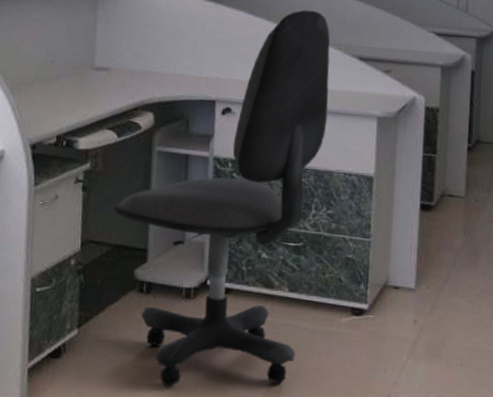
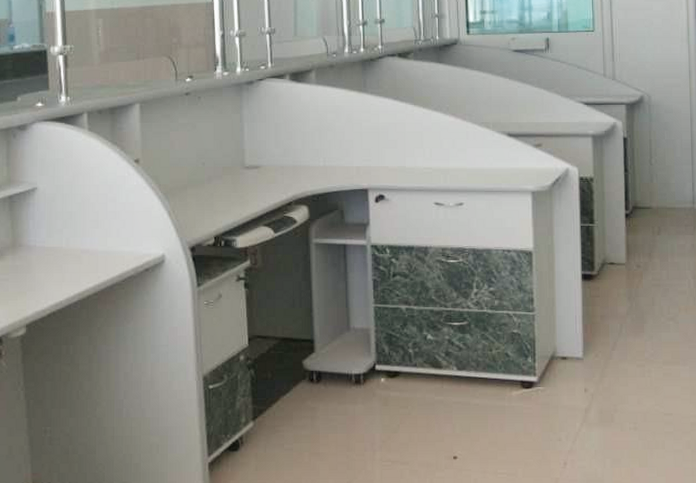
office chair: present [114,10,330,387] -> none [277,91,481,470]

